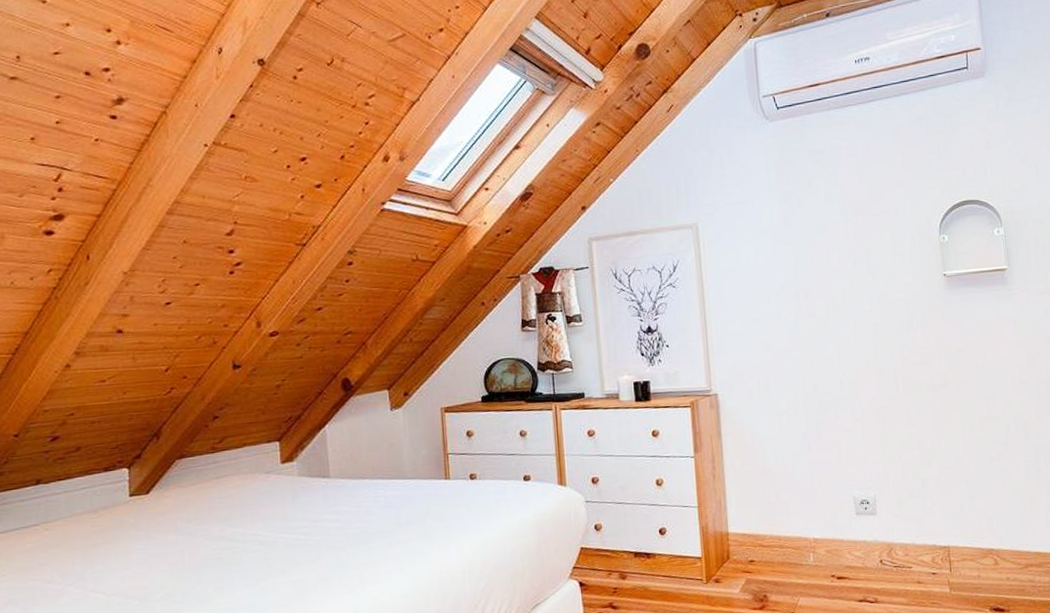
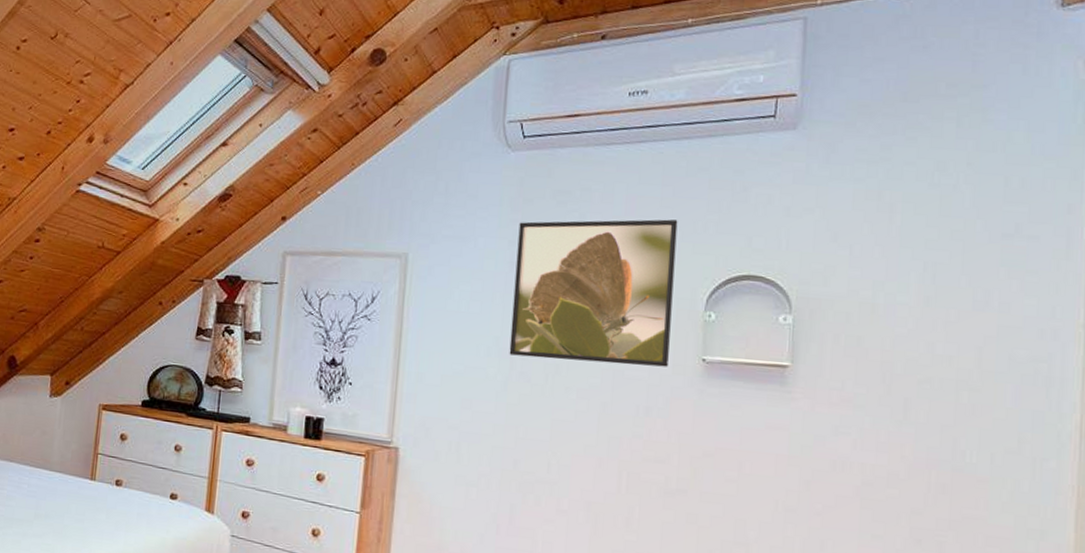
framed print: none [785,163,919,297] -> present [509,219,678,367]

